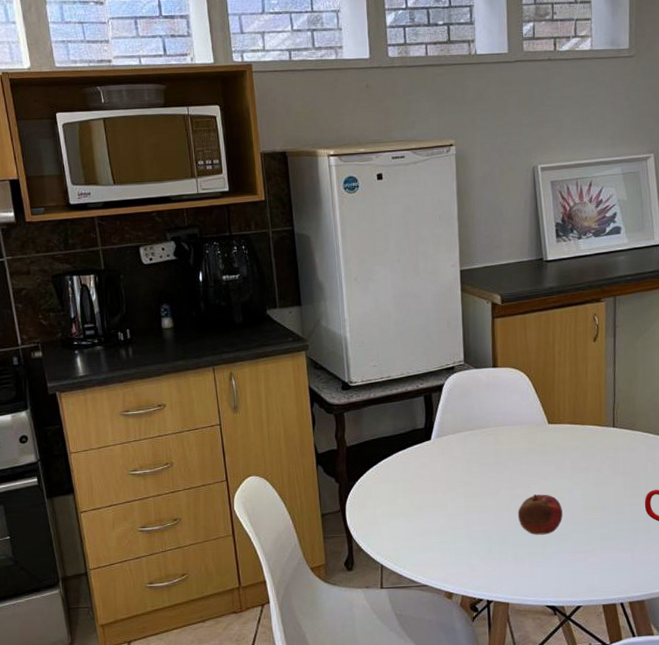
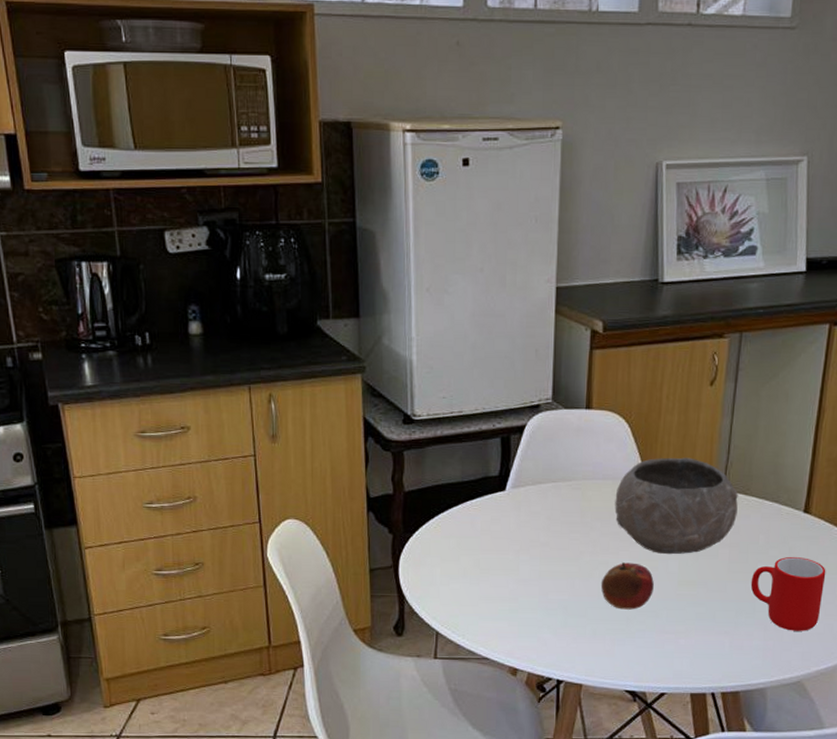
bowl: none [523,402,627,485] -> present [614,457,738,555]

